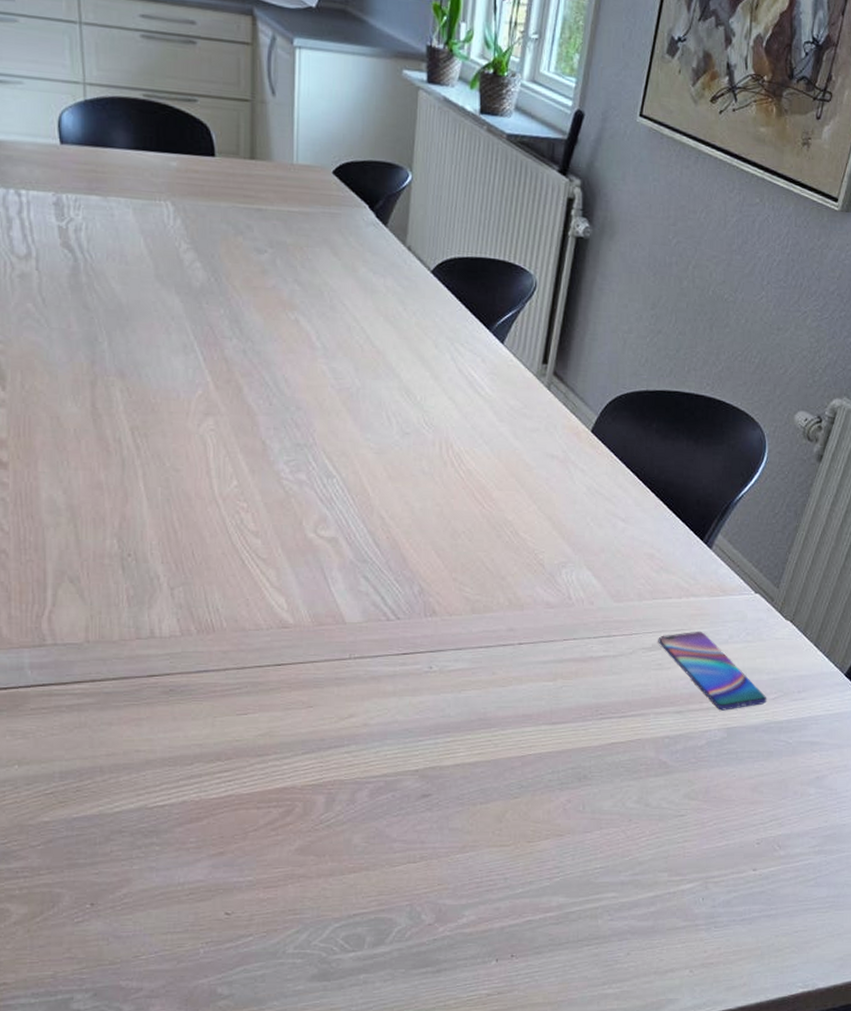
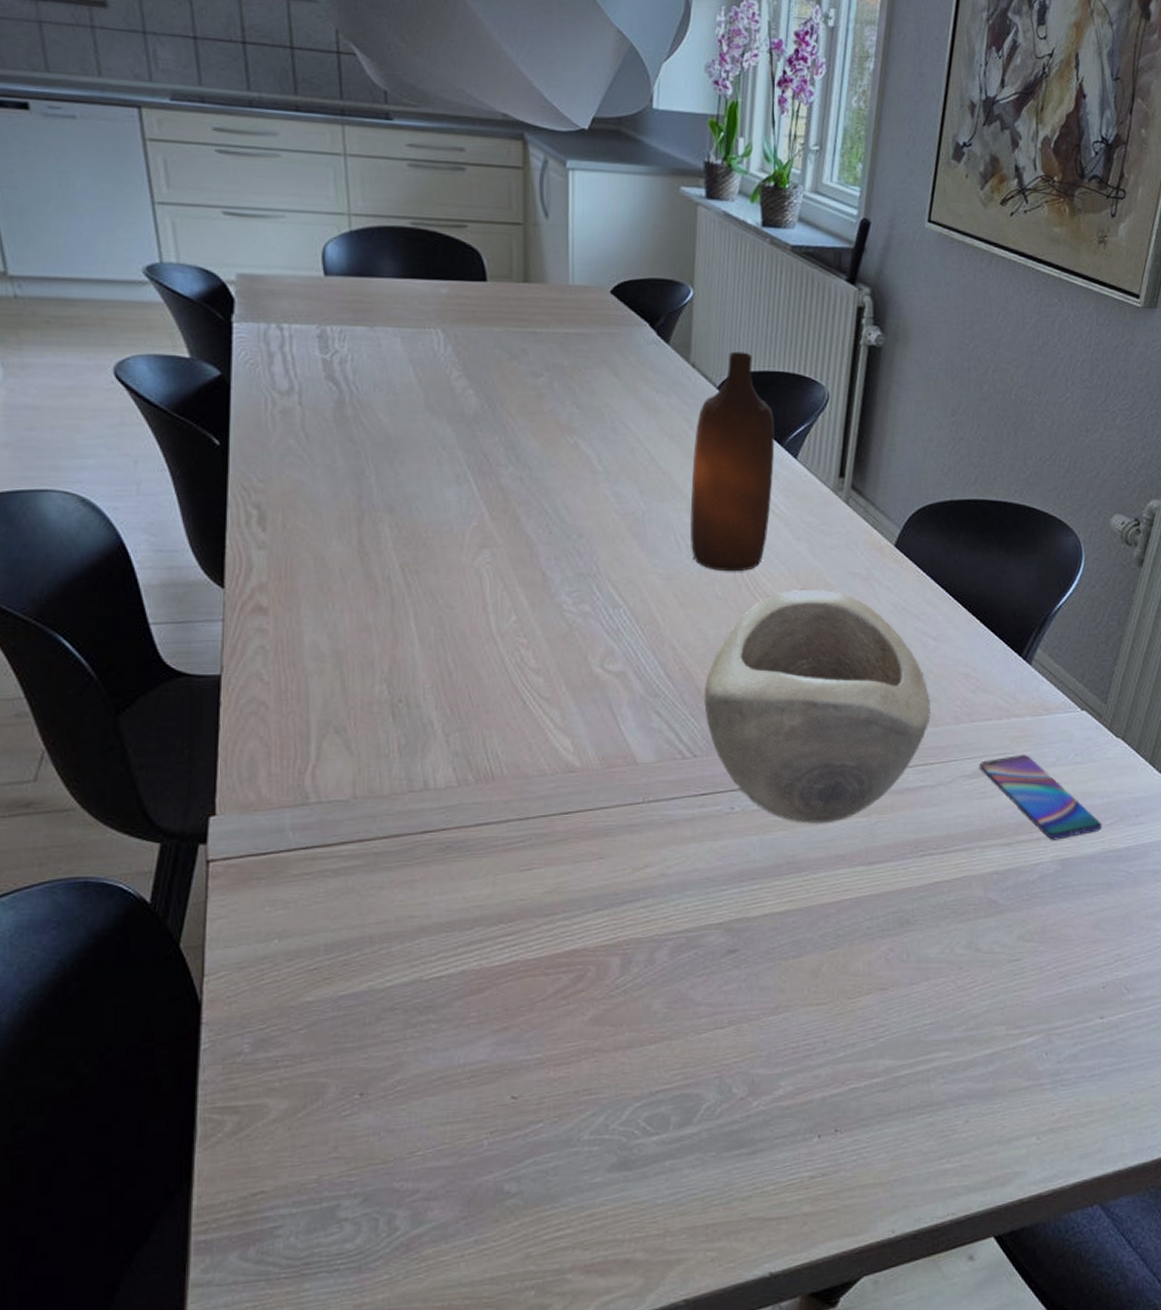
bottle: none [401,236,484,450] -> present [690,351,775,572]
decorative bowl: none [408,469,618,685] -> present [704,590,931,823]

